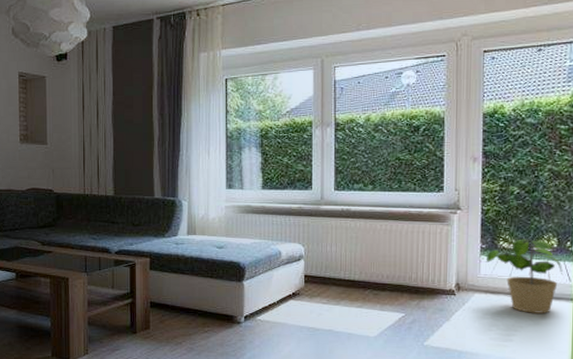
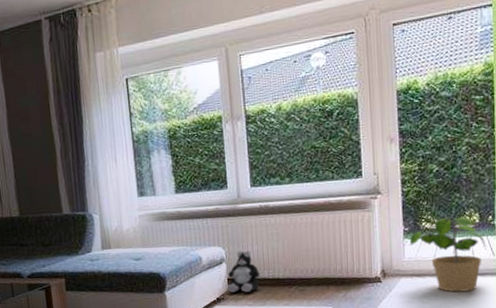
plush toy: none [303,250,337,291] -> present [227,250,260,293]

